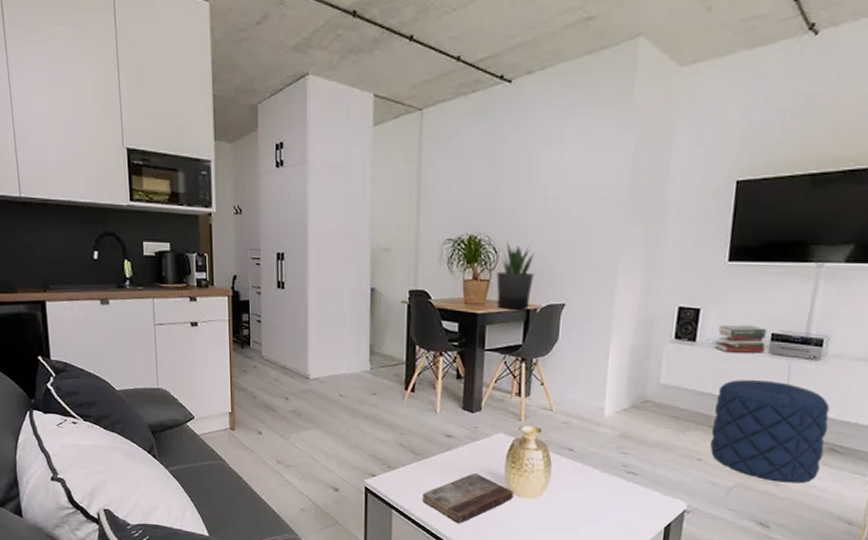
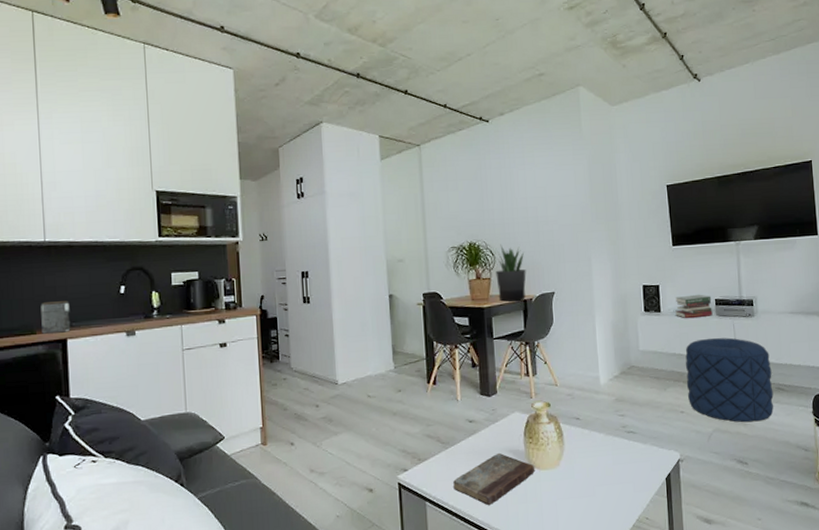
jar: none [20,261,49,295] -> present [41,301,71,335]

